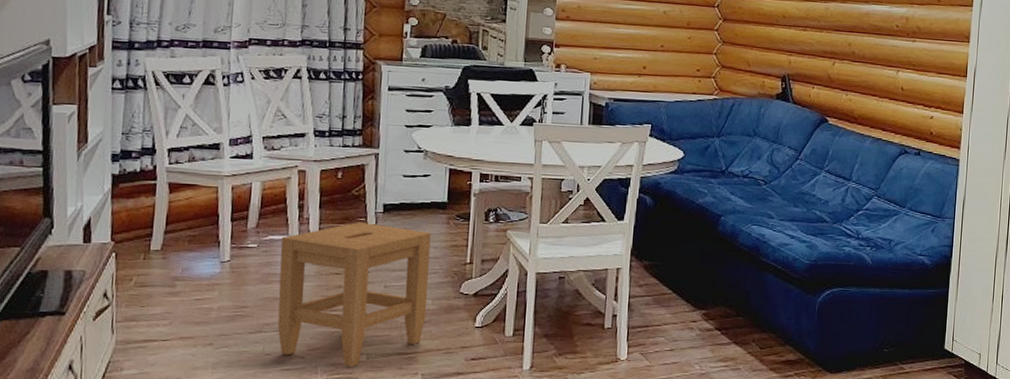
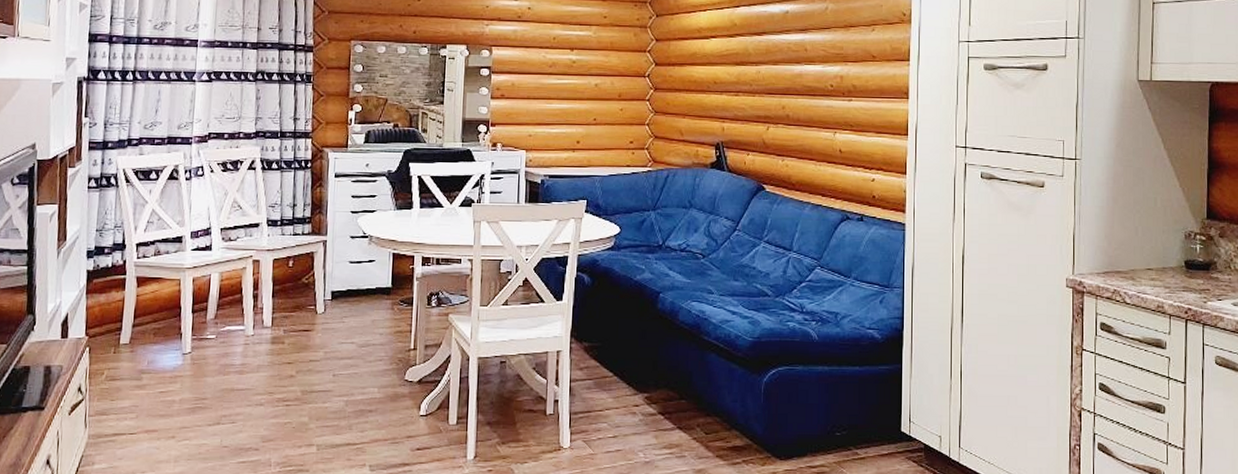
stool: present [277,222,431,367] -> none [234,311,376,459]

